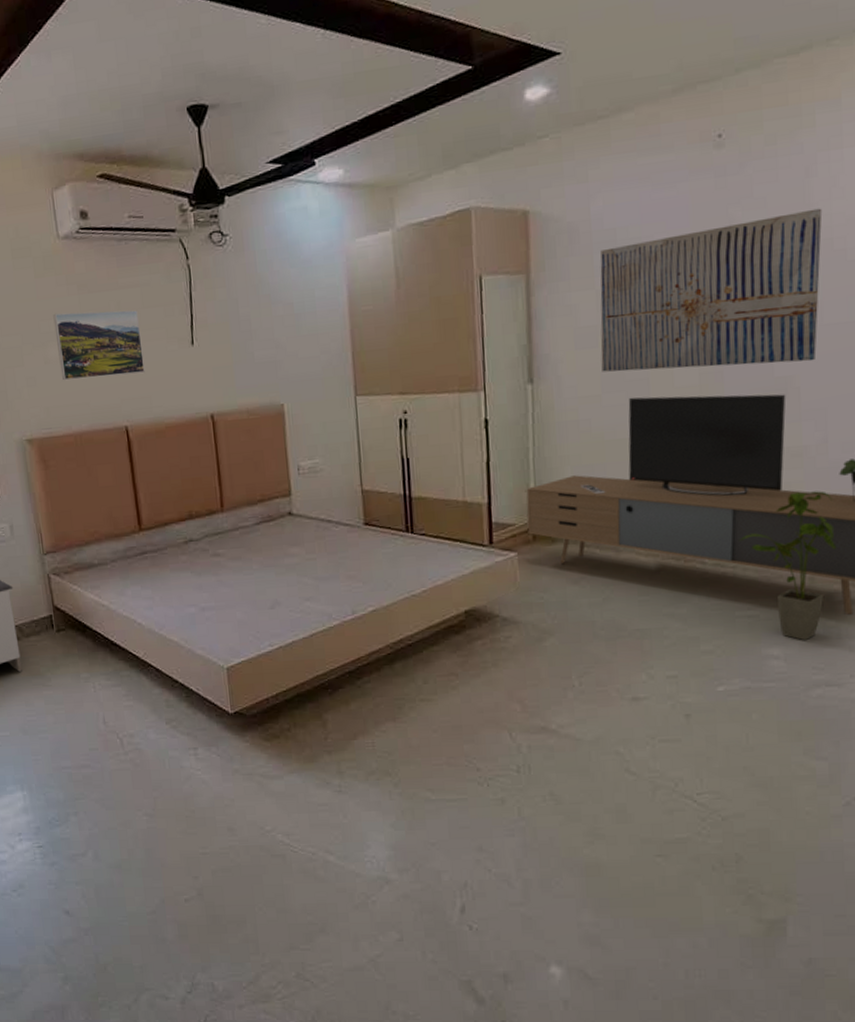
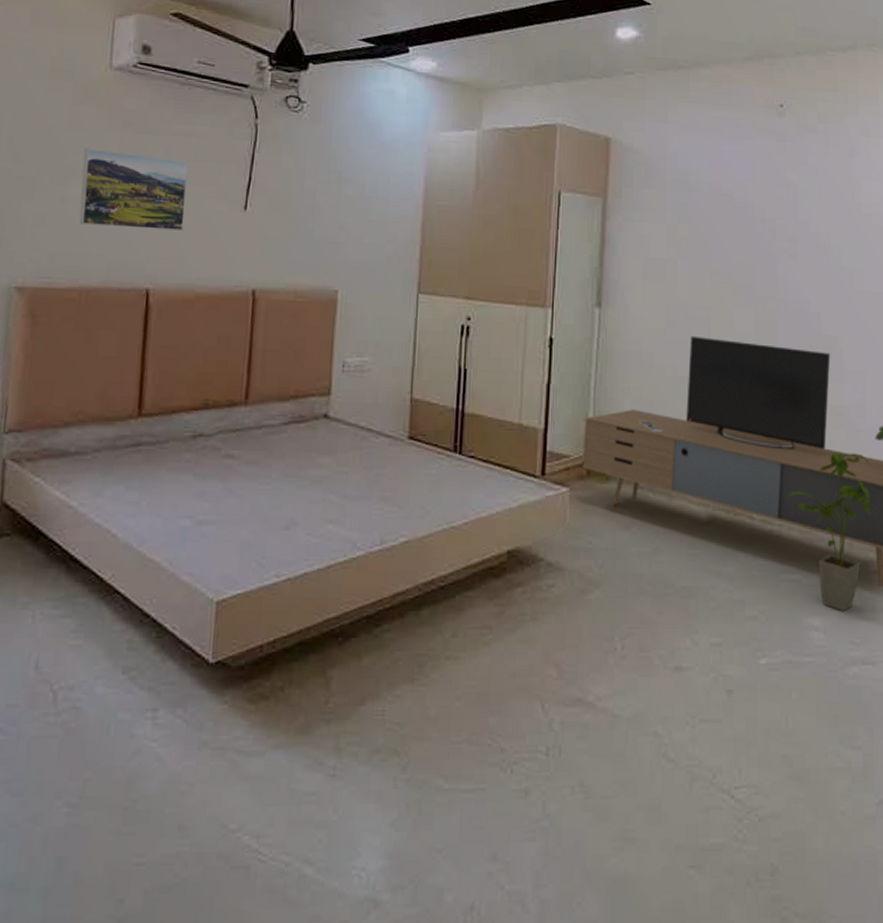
wall art: present [600,208,823,372] -> none [667,185,863,325]

